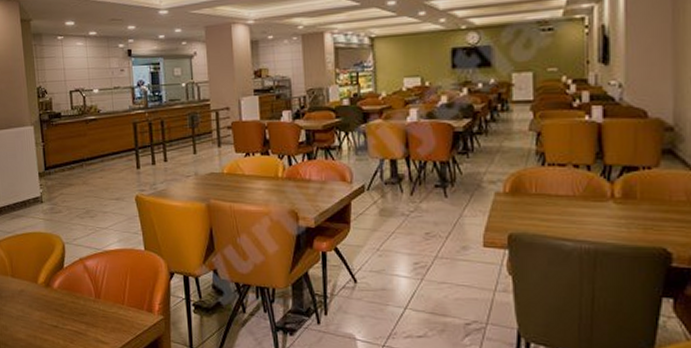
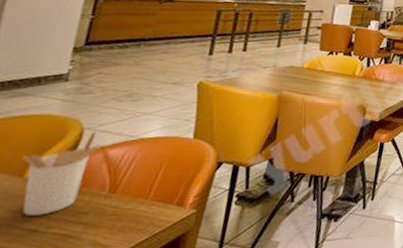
utensil holder: none [33,245,80,315] -> present [22,131,101,215]

